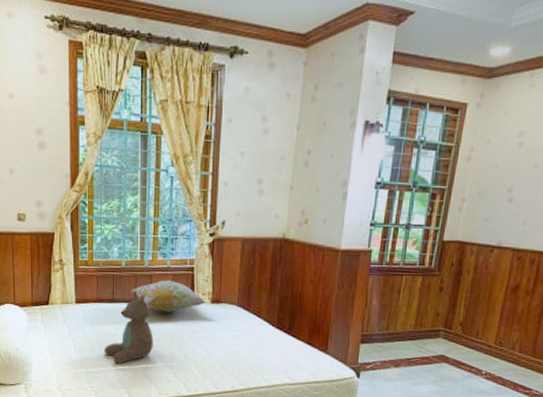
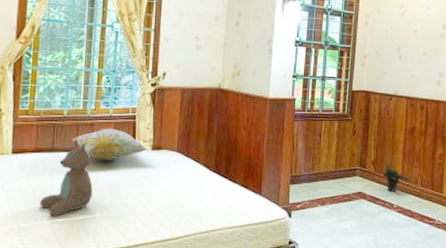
potted plant: none [471,324,507,357] -> present [382,163,411,192]

